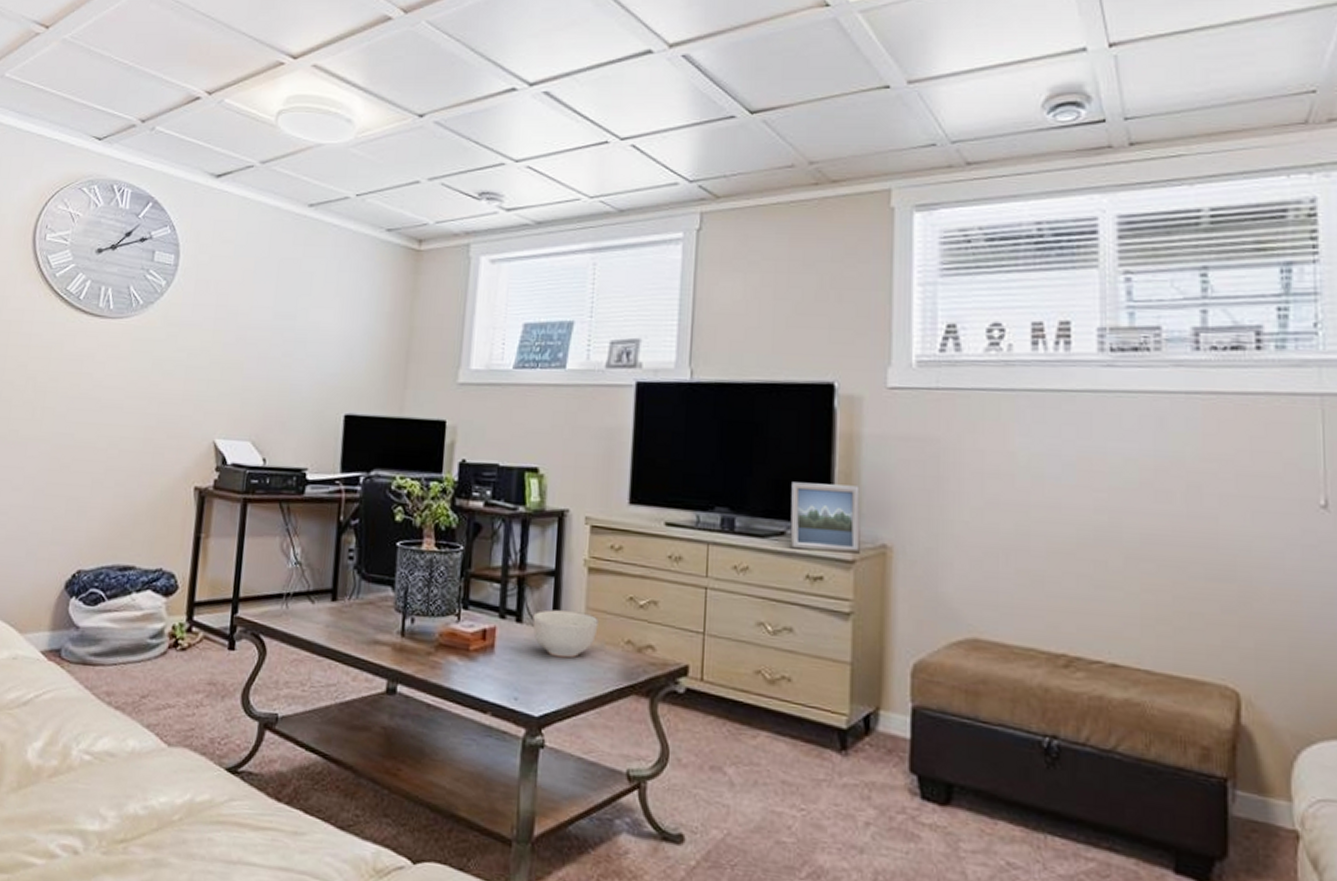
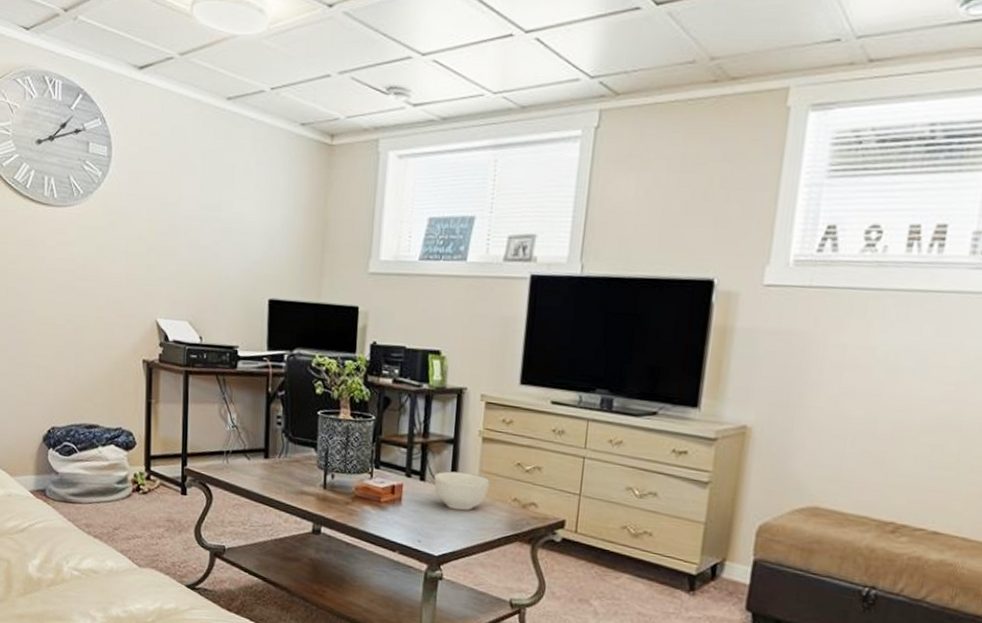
picture frame: present [790,482,861,554] -> none [660,368,728,433]

